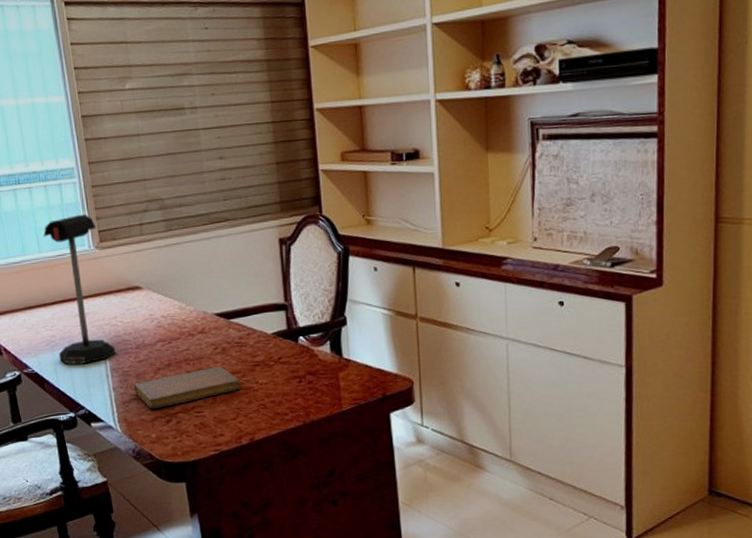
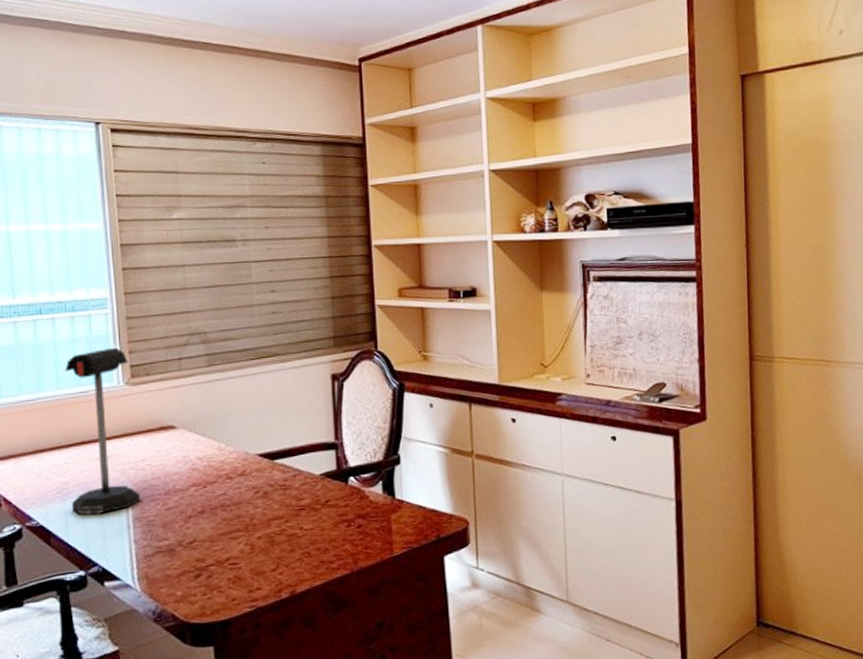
notebook: present [134,366,241,409] -> none [160,511,283,563]

